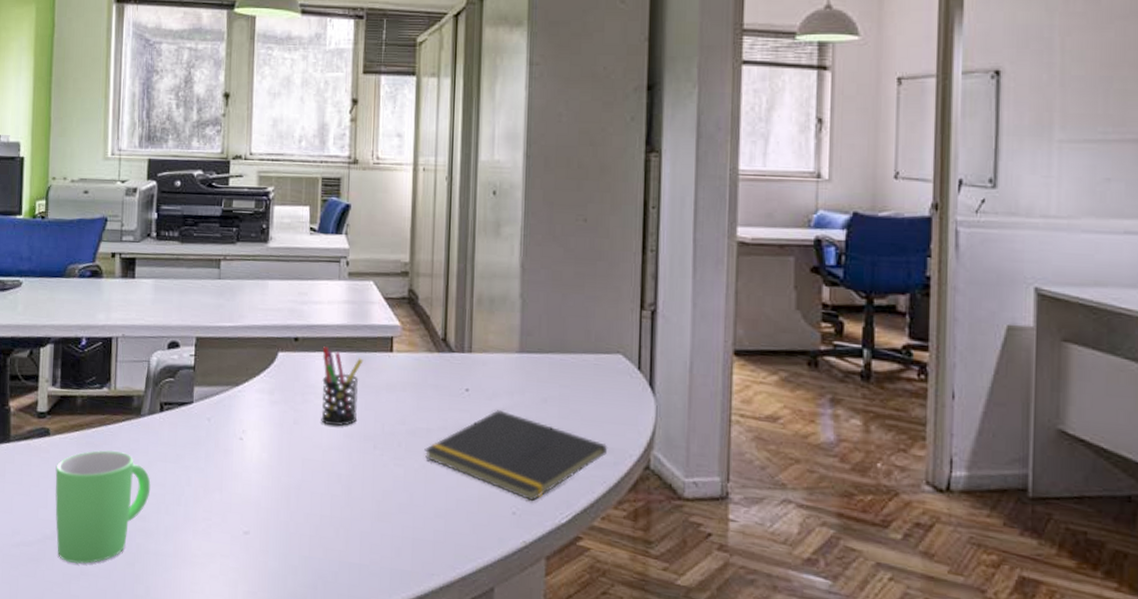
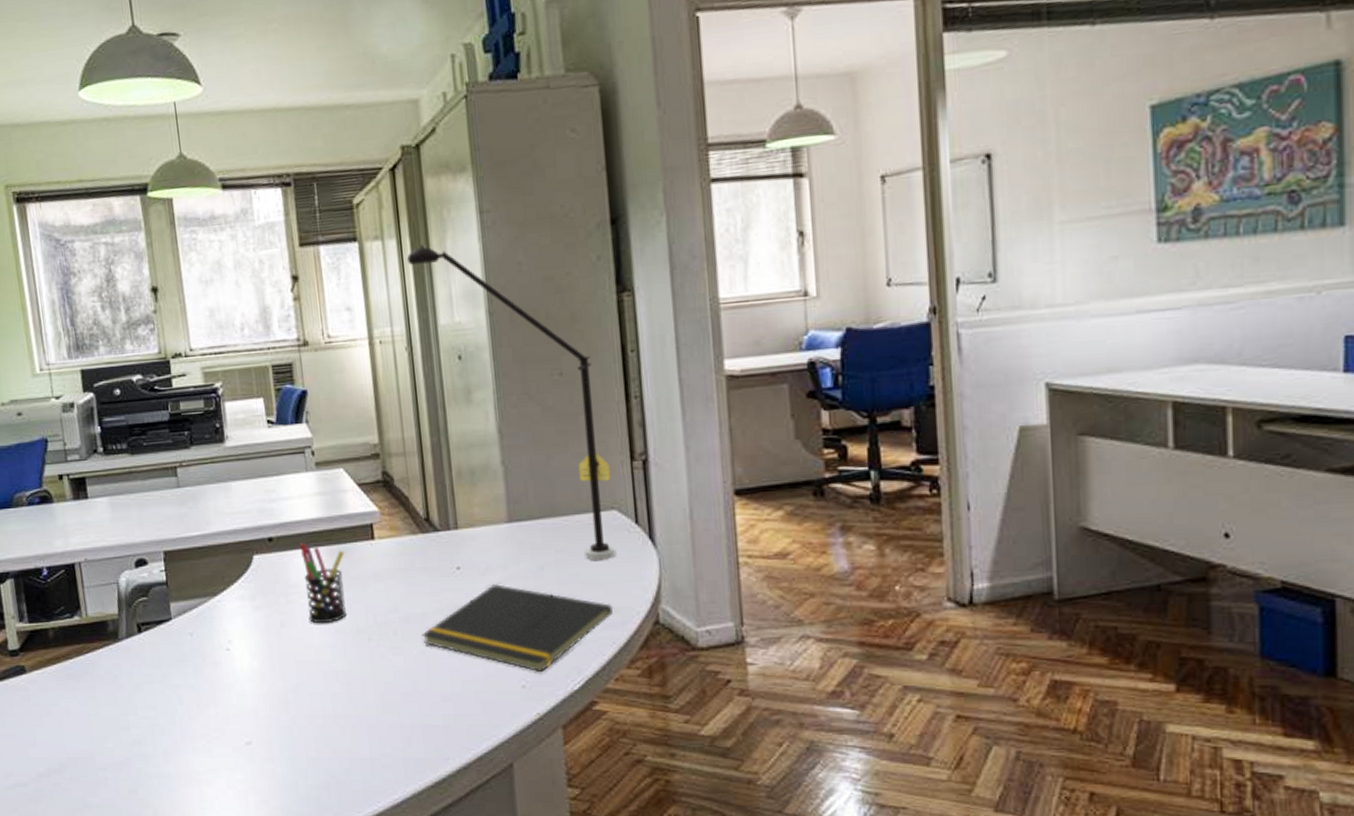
mug: present [55,450,151,565] -> none [38,678,142,798]
desk lamp: none [458,87,620,401] -> present [406,245,617,560]

